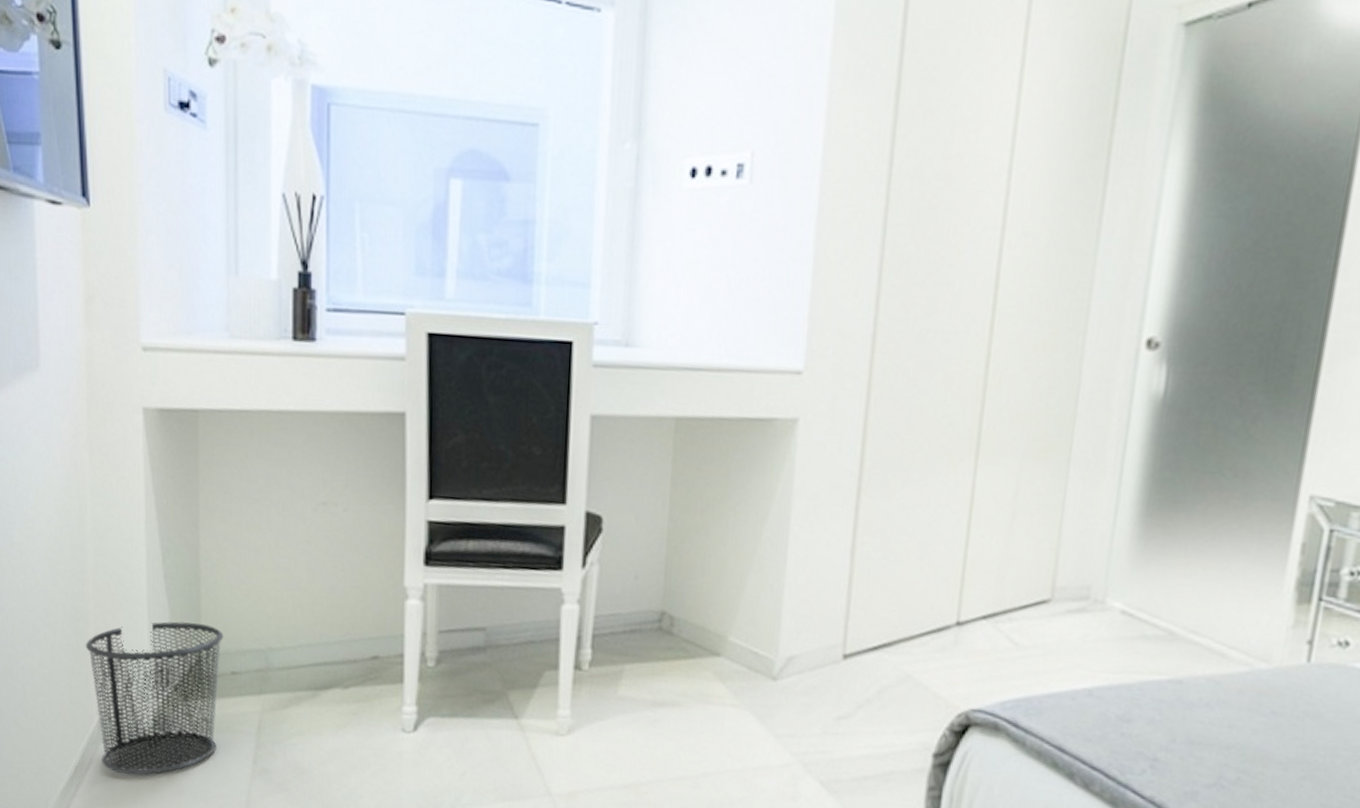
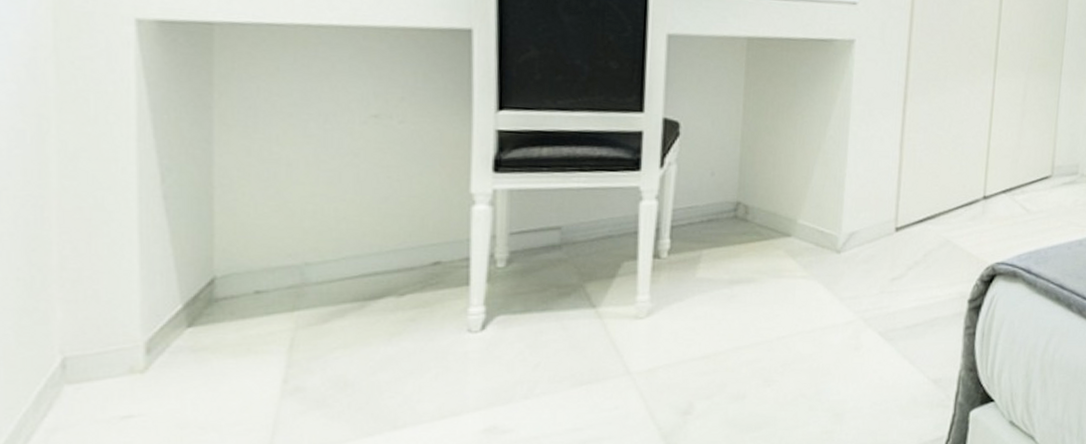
waste bin: present [85,621,224,775] -> none [44,243,245,416]

